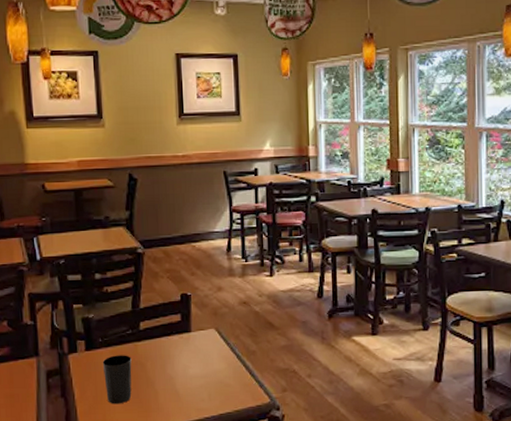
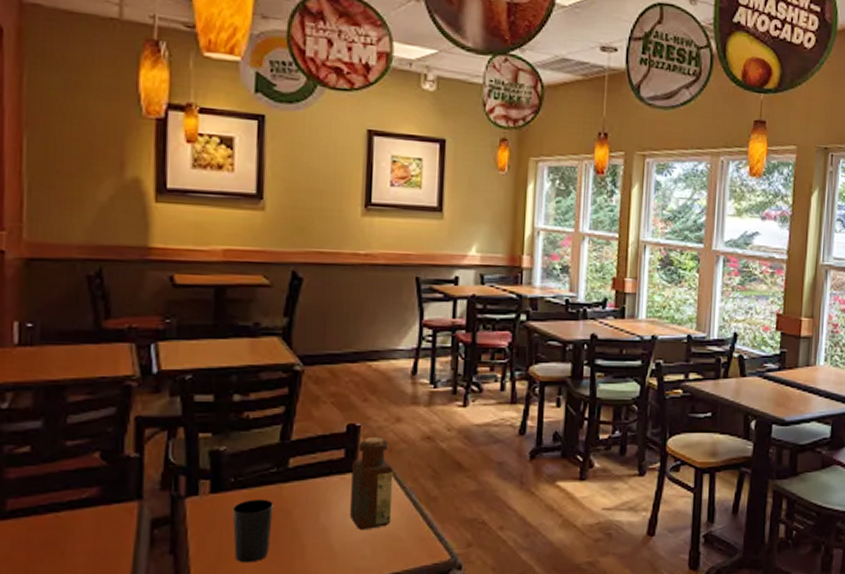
bottle: none [187,303,221,379] -> present [350,436,394,531]

